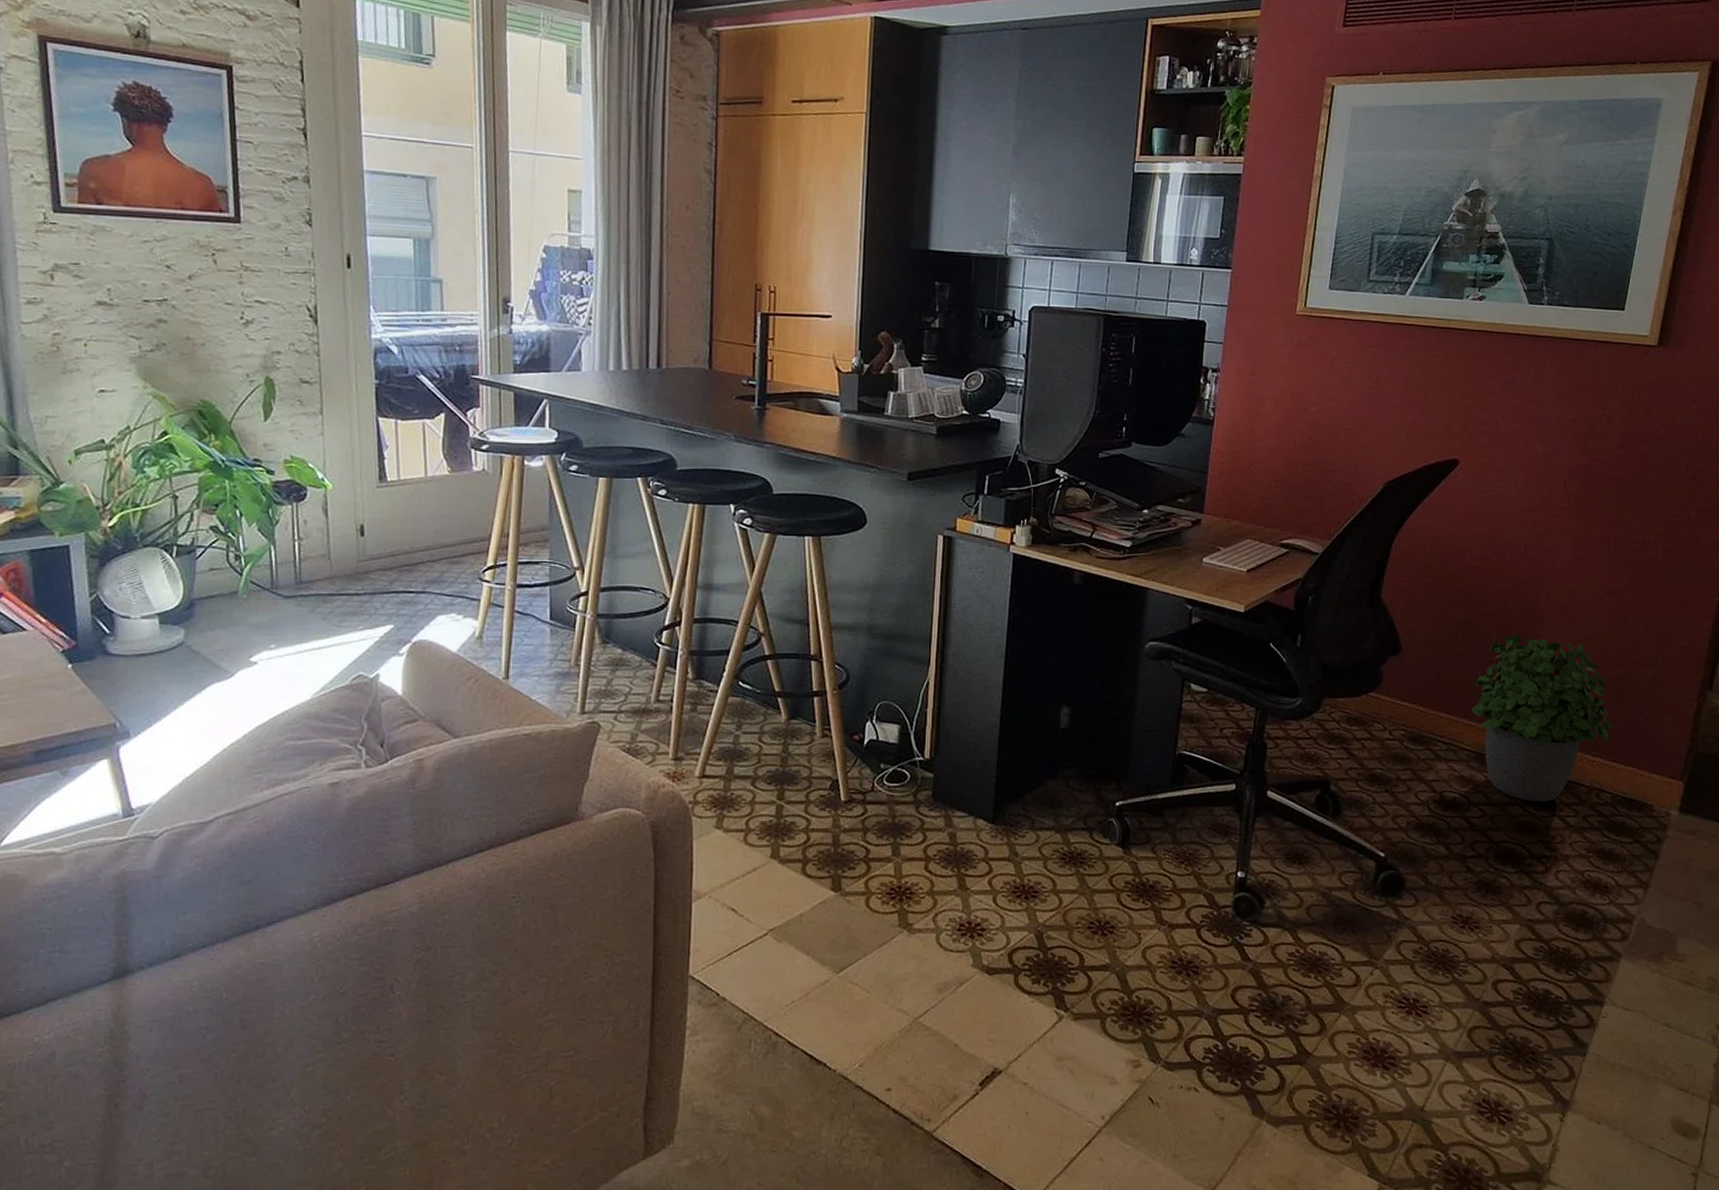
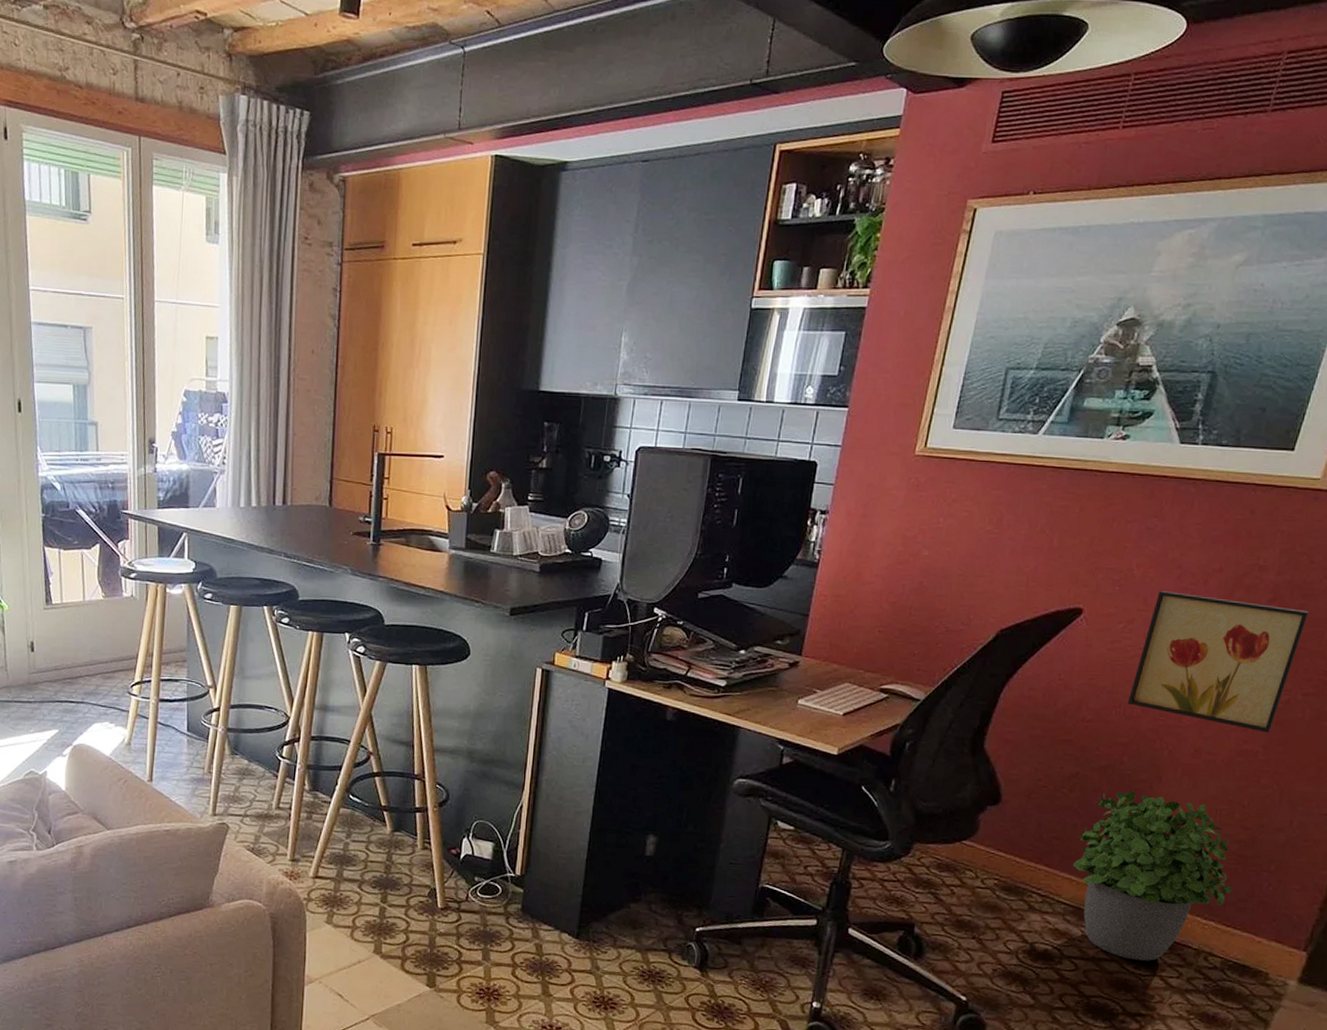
wall art: none [1506,441,1652,572] -> present [1128,591,1309,733]

